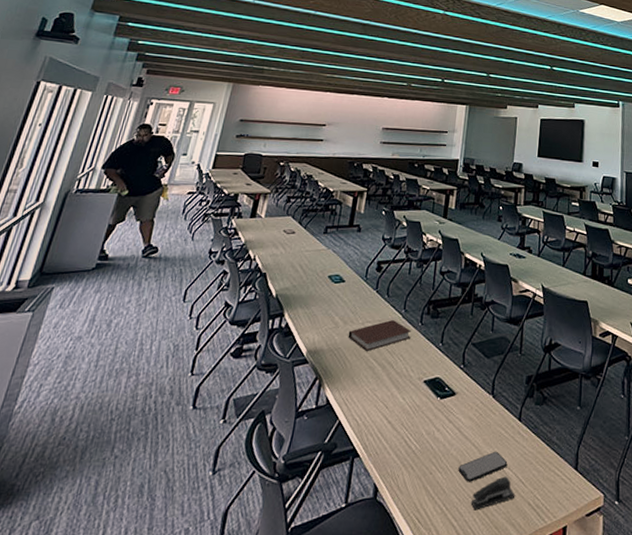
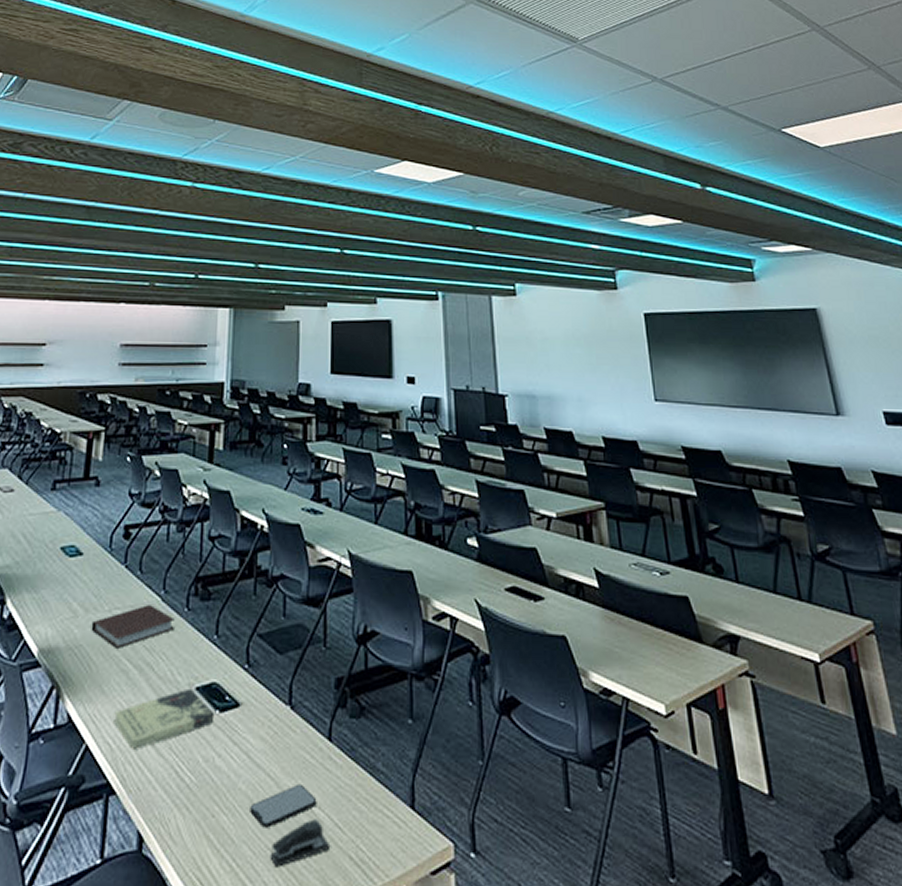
book: none [361,381,437,424] -> present [114,688,215,749]

